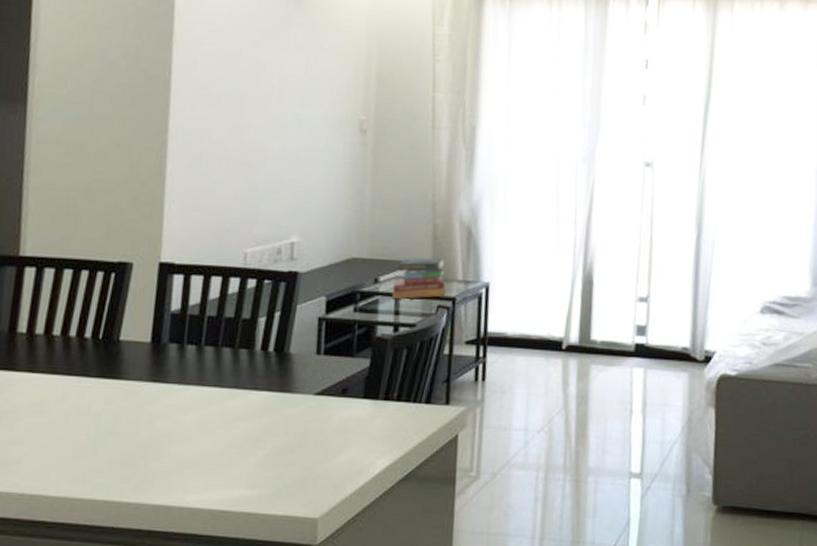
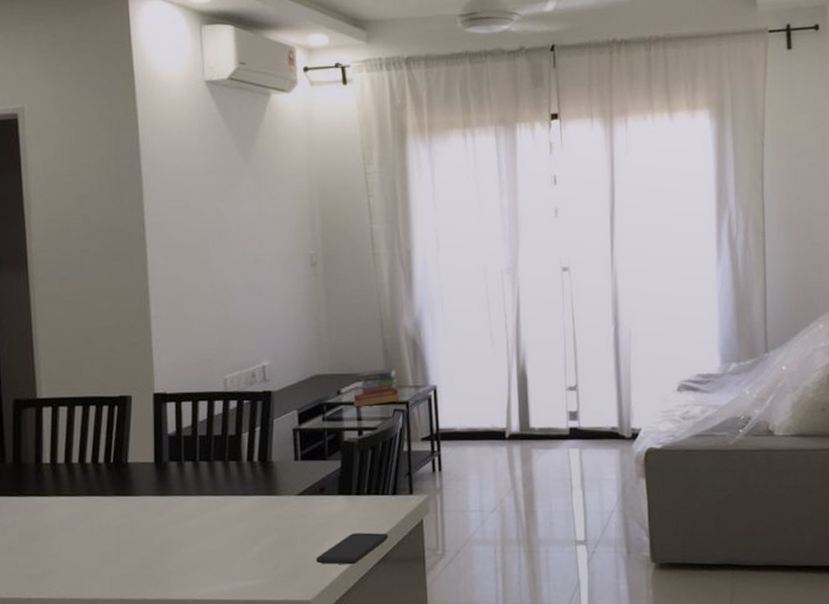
mobile phone: none [328,444,416,481] -> present [315,532,388,565]

